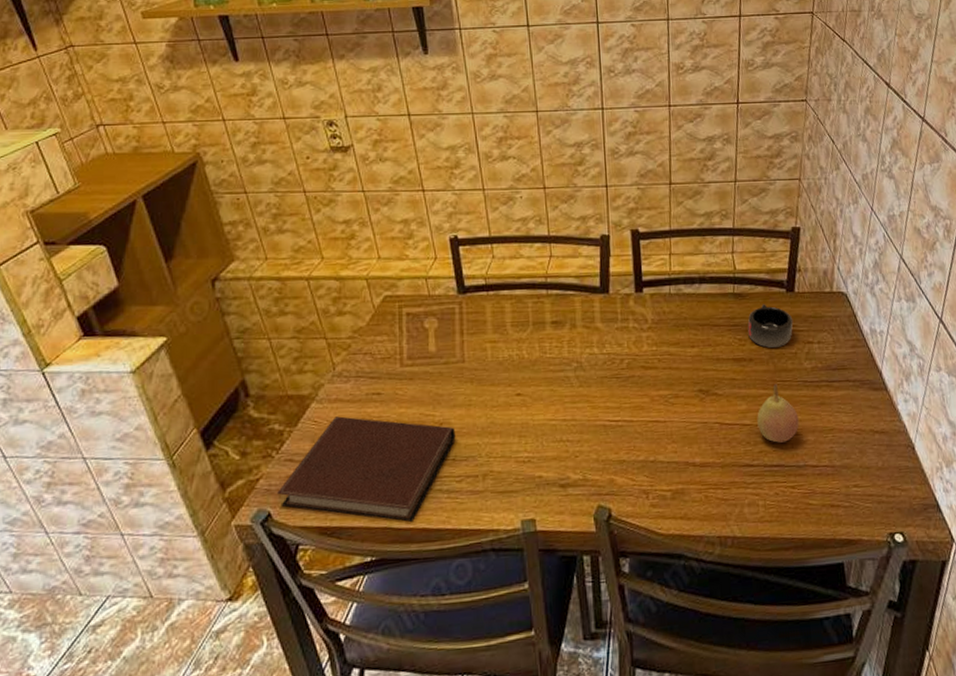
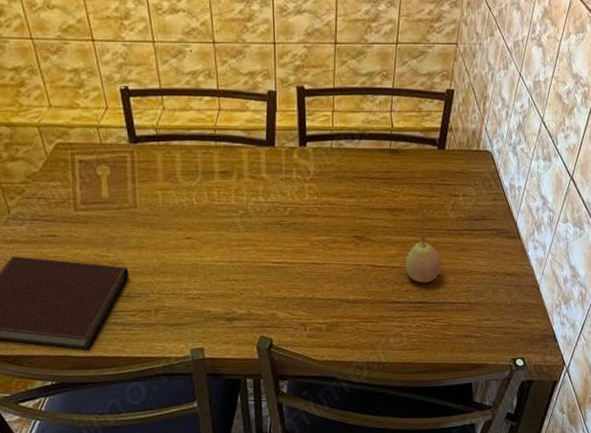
mug: present [747,304,793,348] -> none [401,160,443,199]

